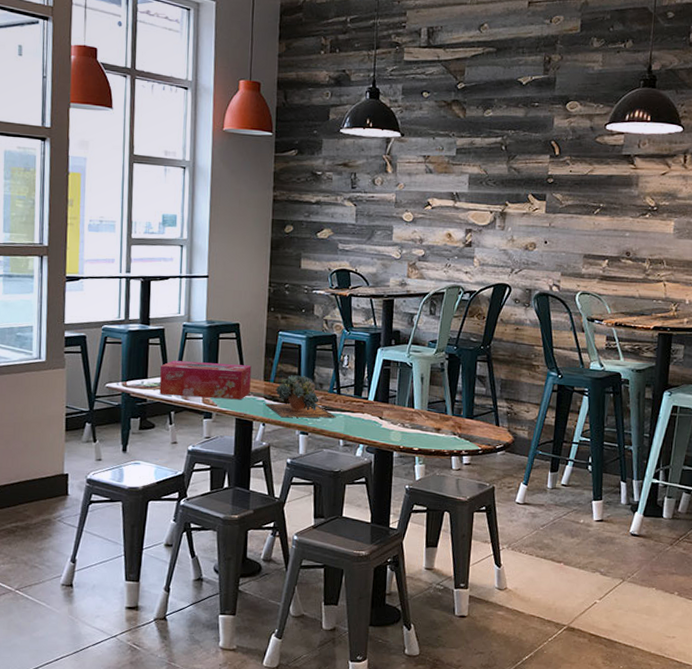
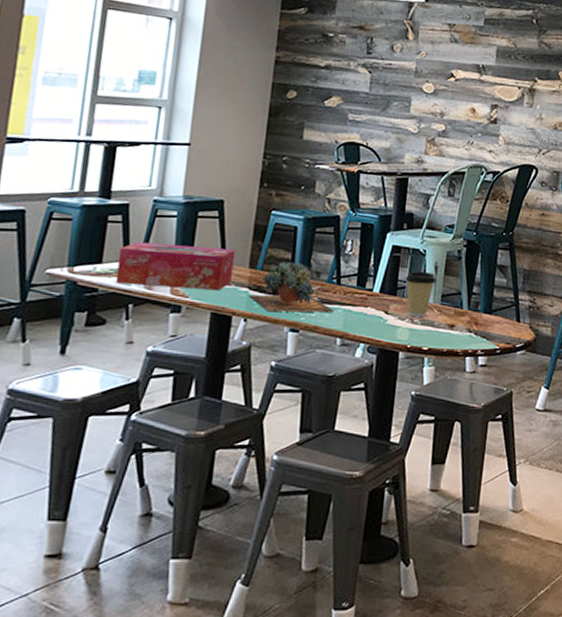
coffee cup: none [395,381,423,422] -> present [405,271,437,317]

